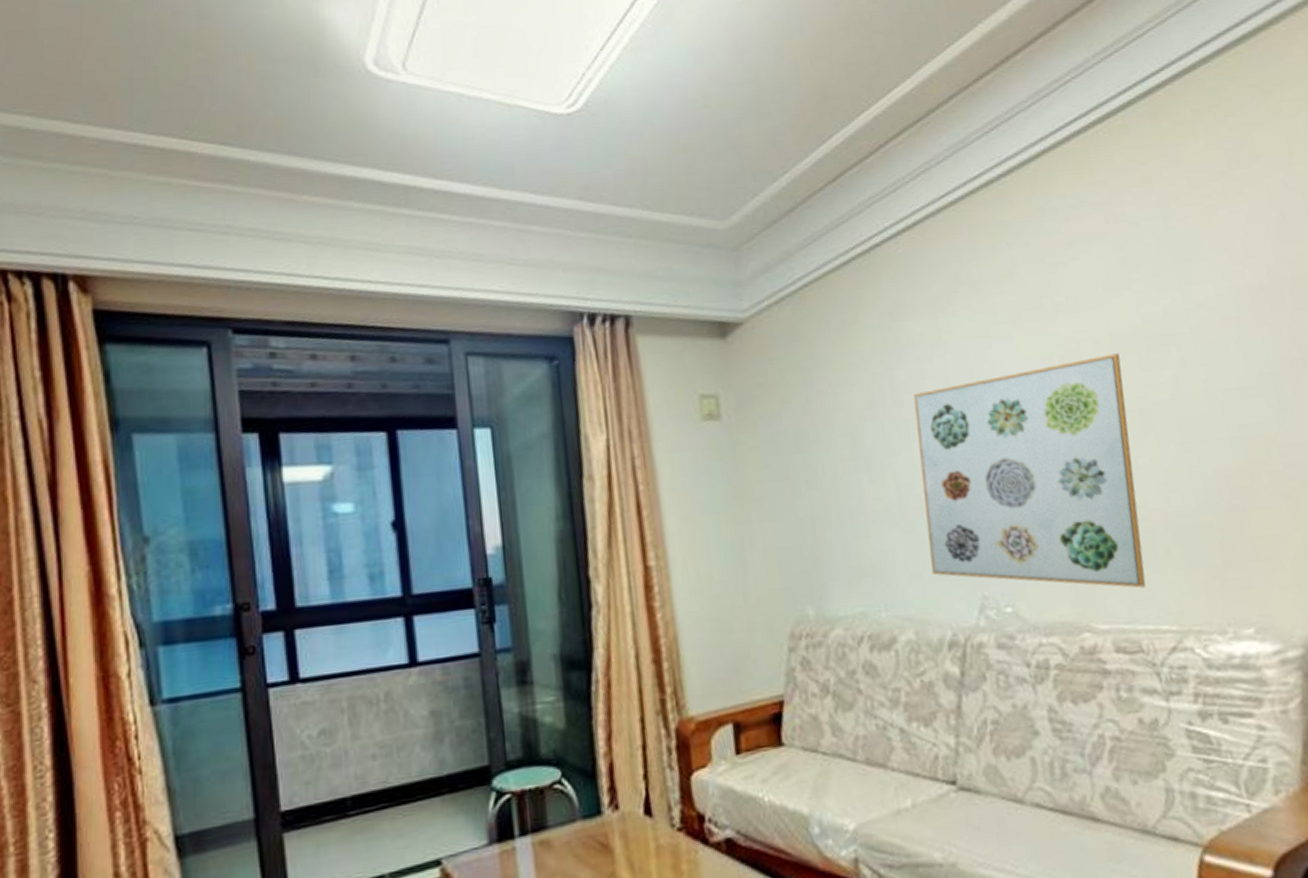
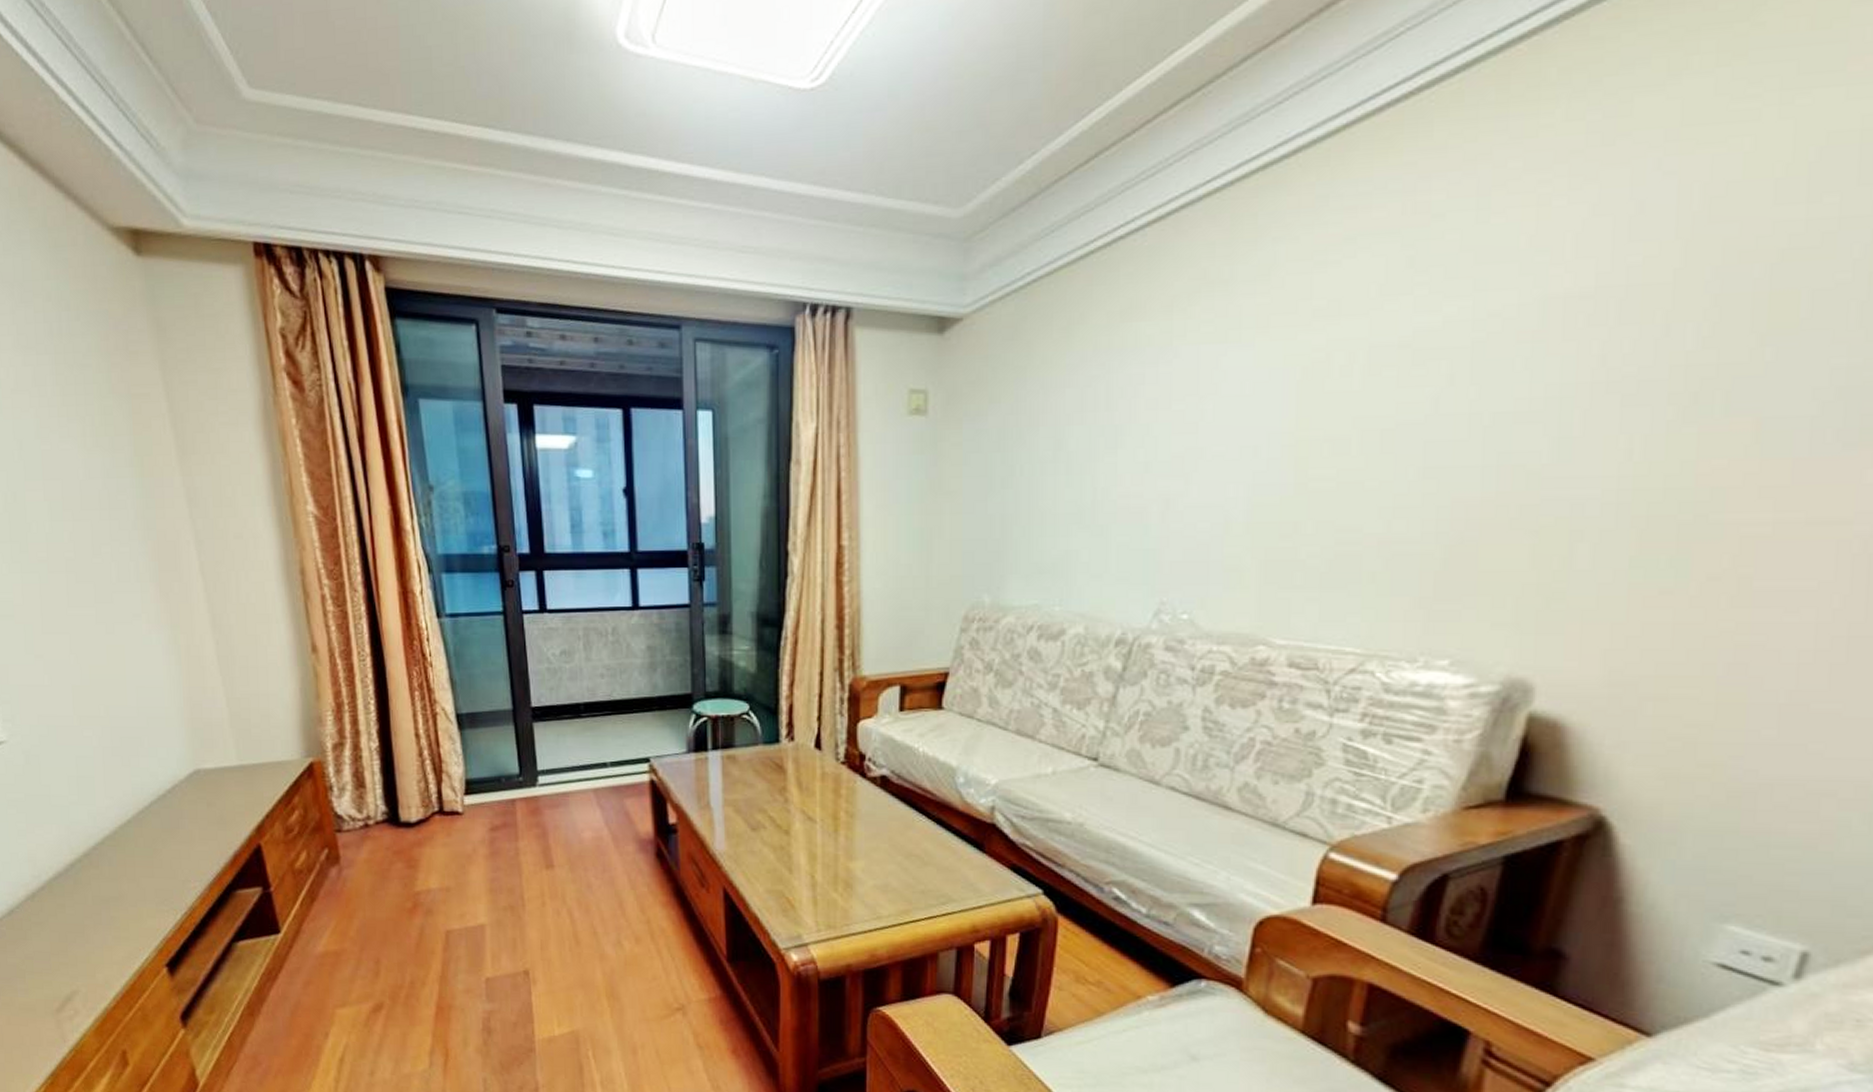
wall art: present [913,353,1147,588] -> none [1113,366,1375,610]

